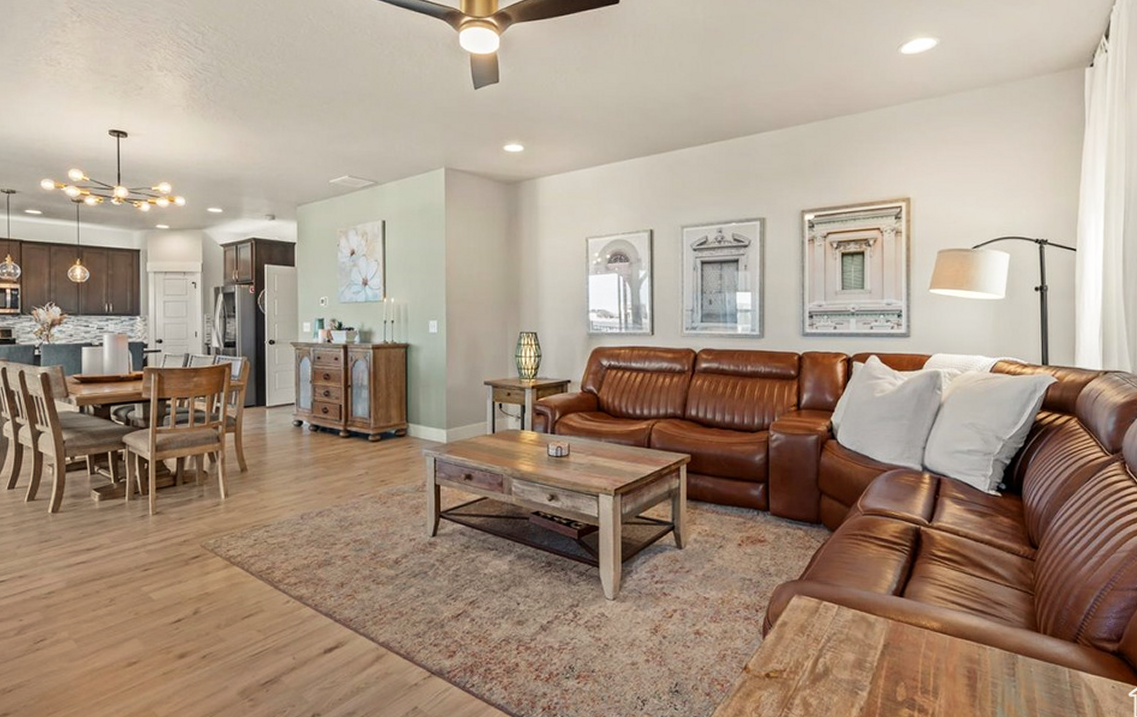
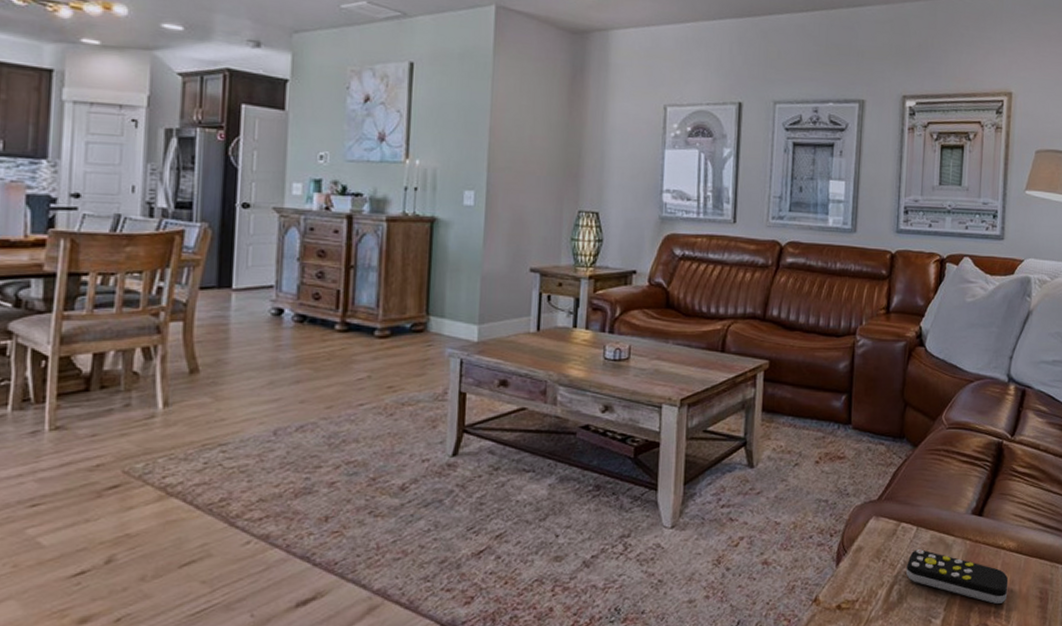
remote control: none [831,626,934,680] -> present [906,549,1009,604]

